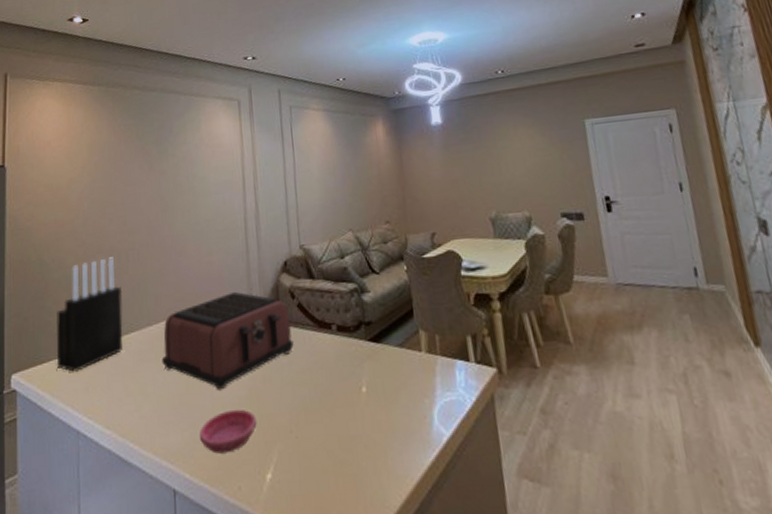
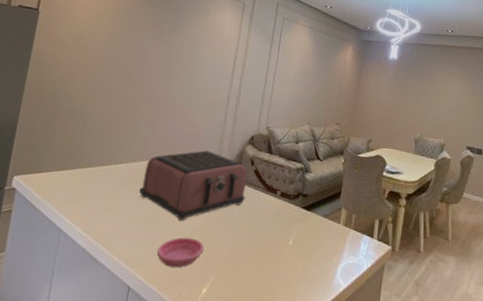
knife block: present [56,257,123,373] -> none [53,102,119,186]

